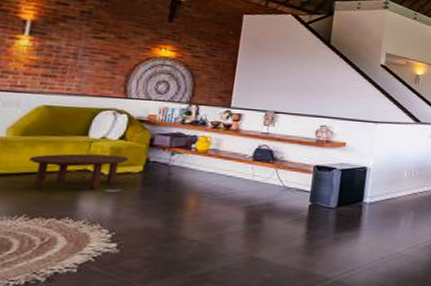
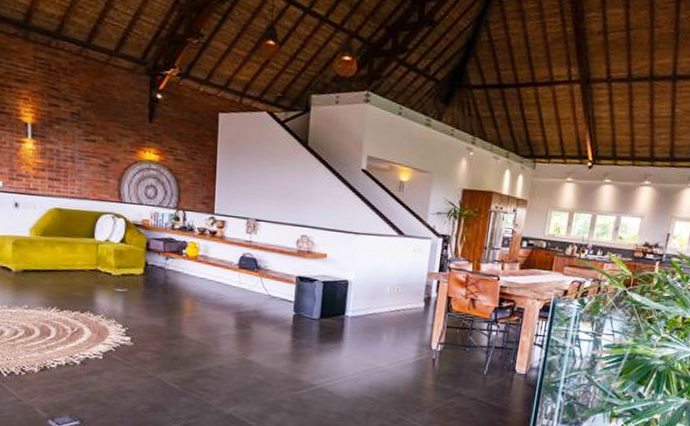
coffee table: present [29,153,130,190] -> none [52,254,131,288]

